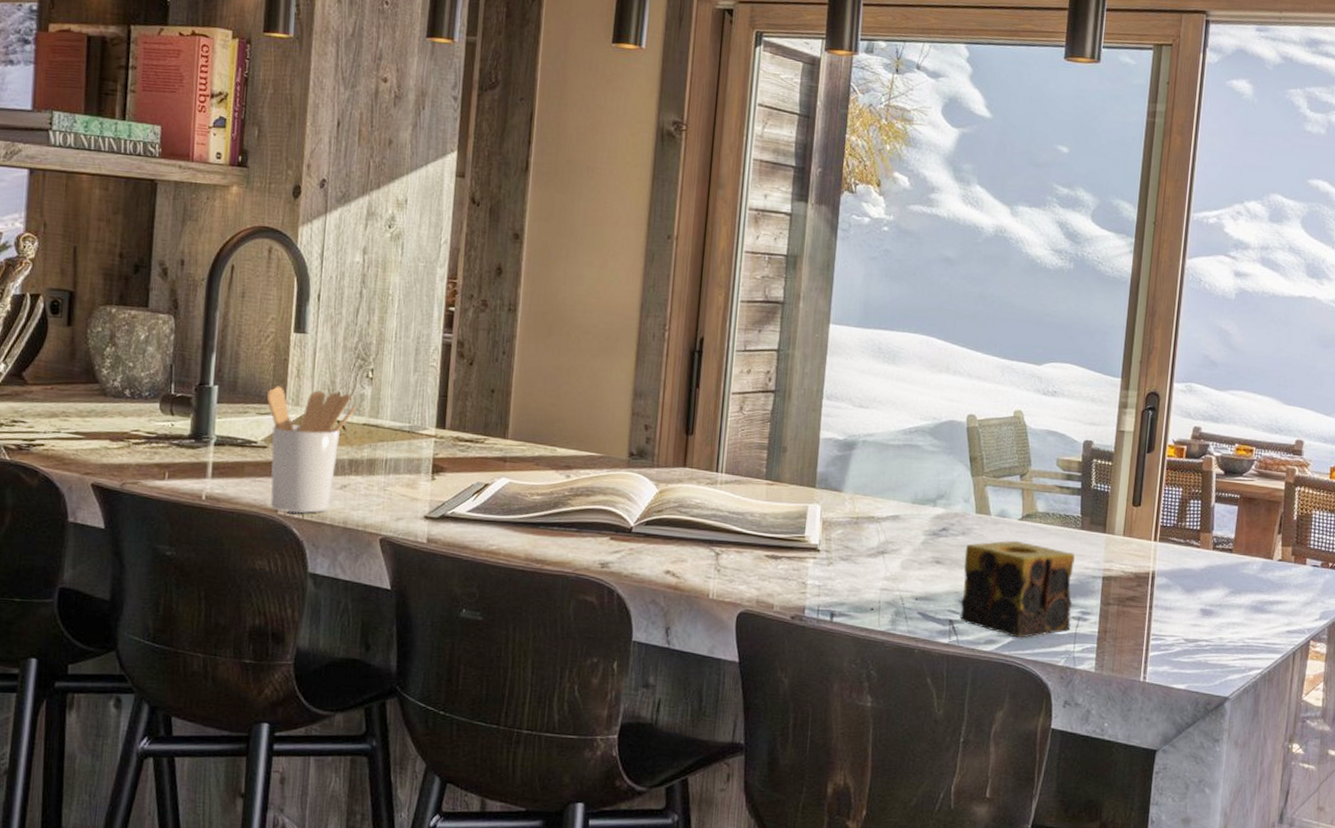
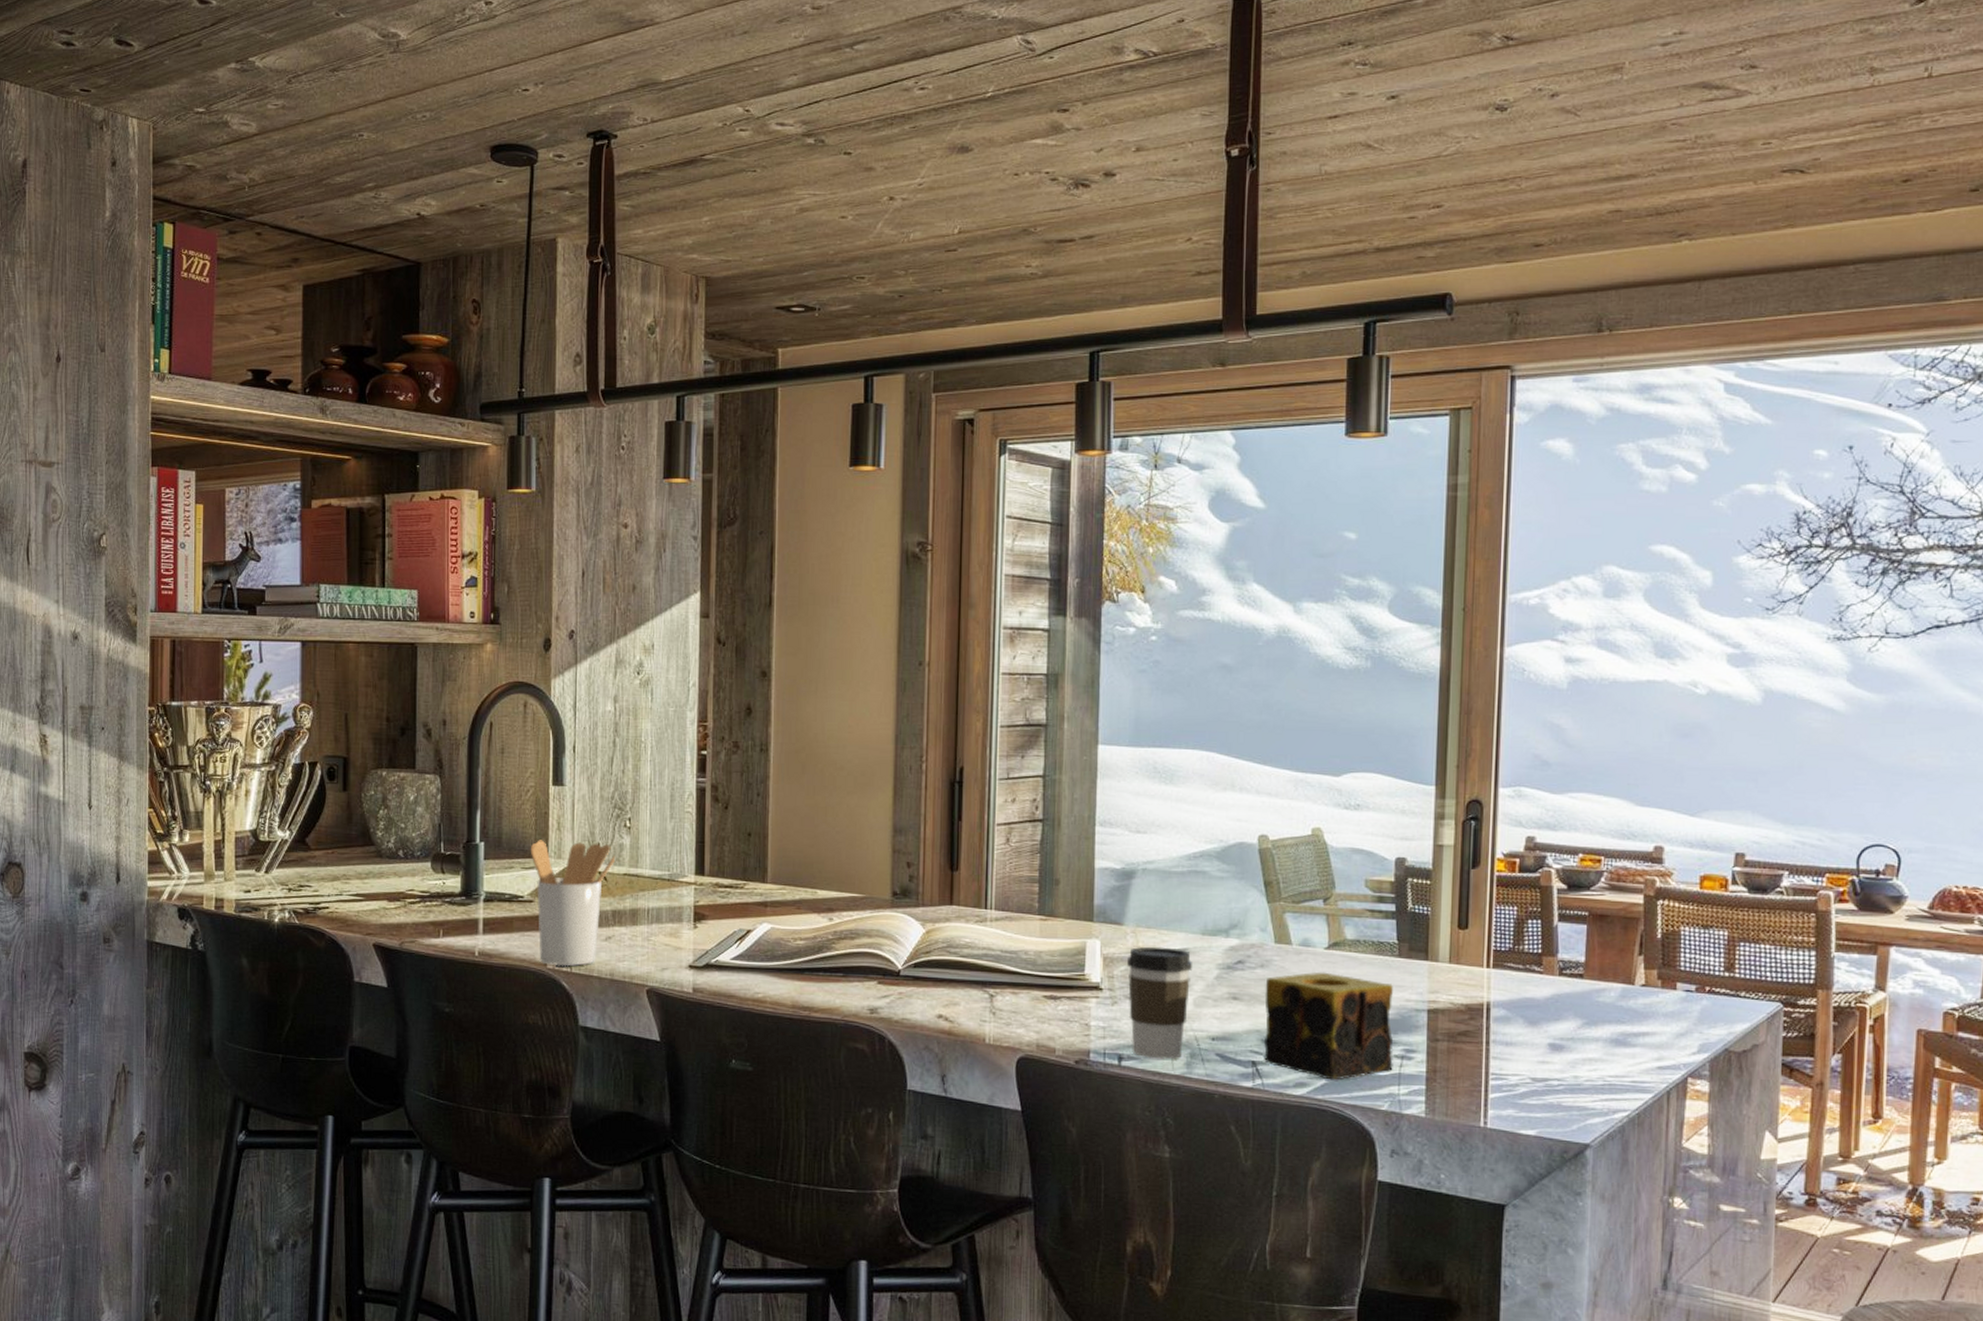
coffee cup: none [842,512,903,617] -> present [1127,946,1193,1060]

